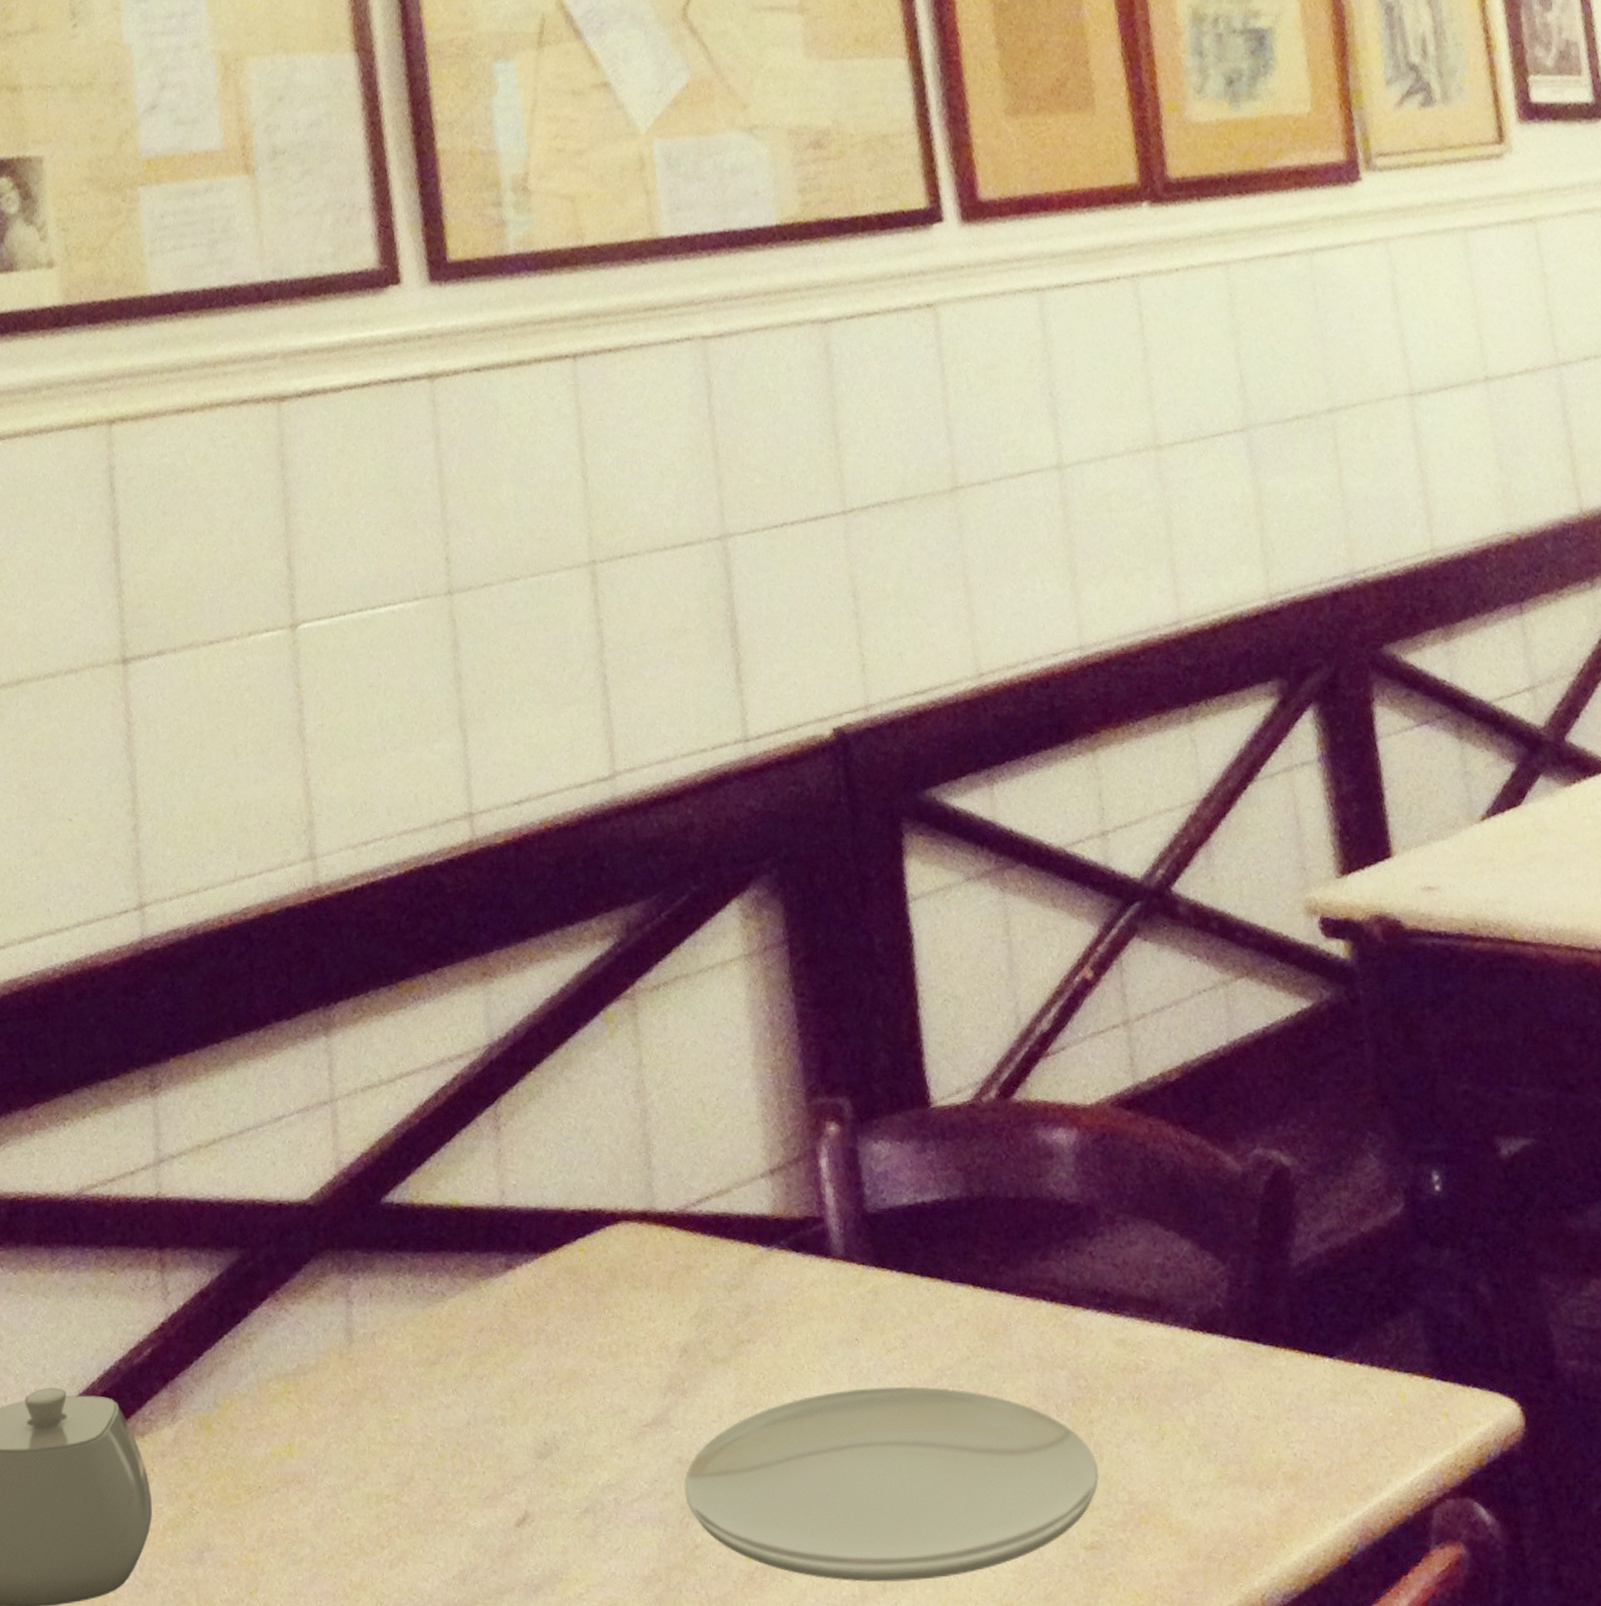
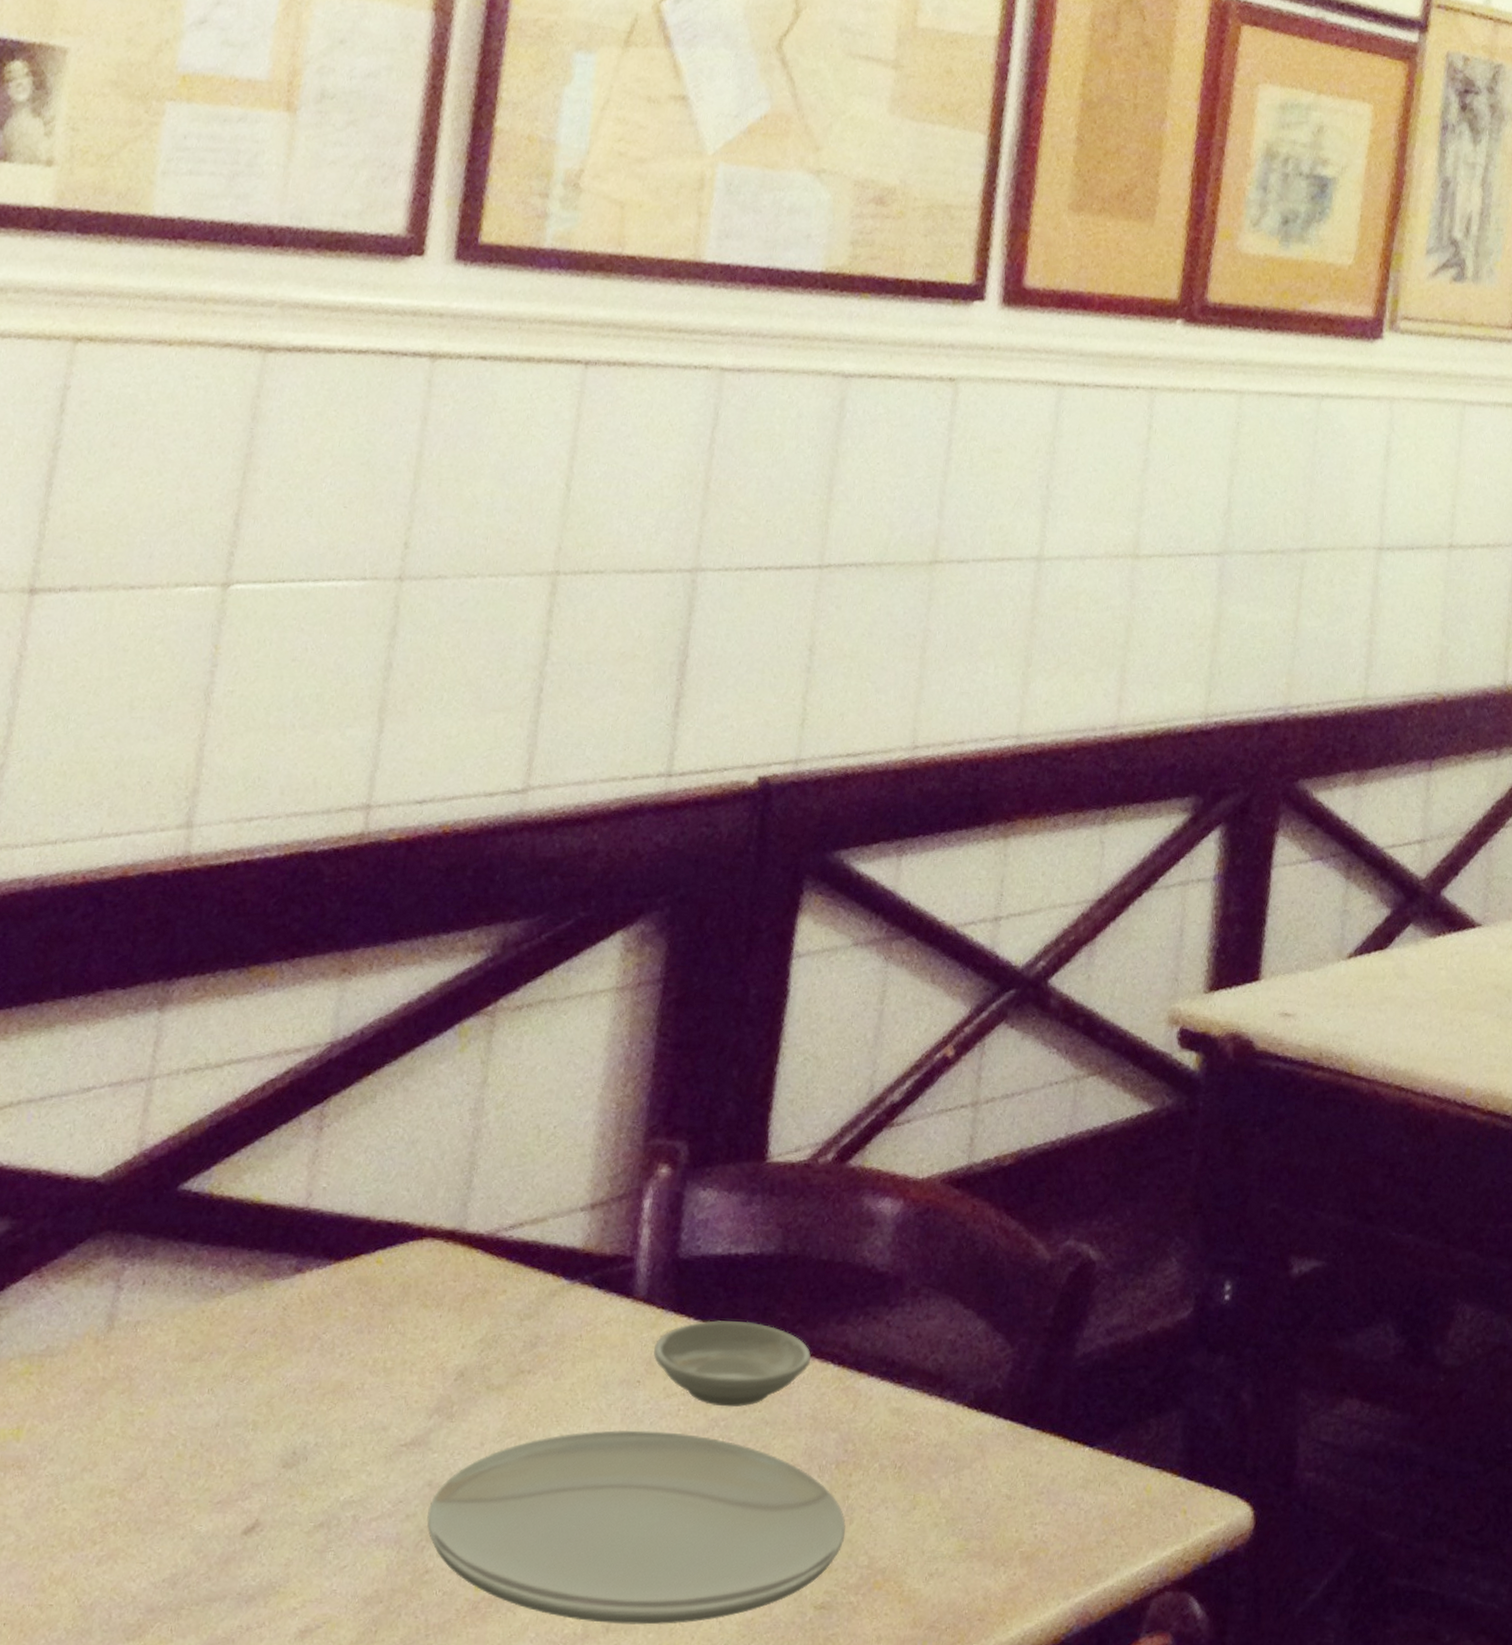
saucer: none [864,1267,1023,1356] -> present [653,1320,812,1407]

